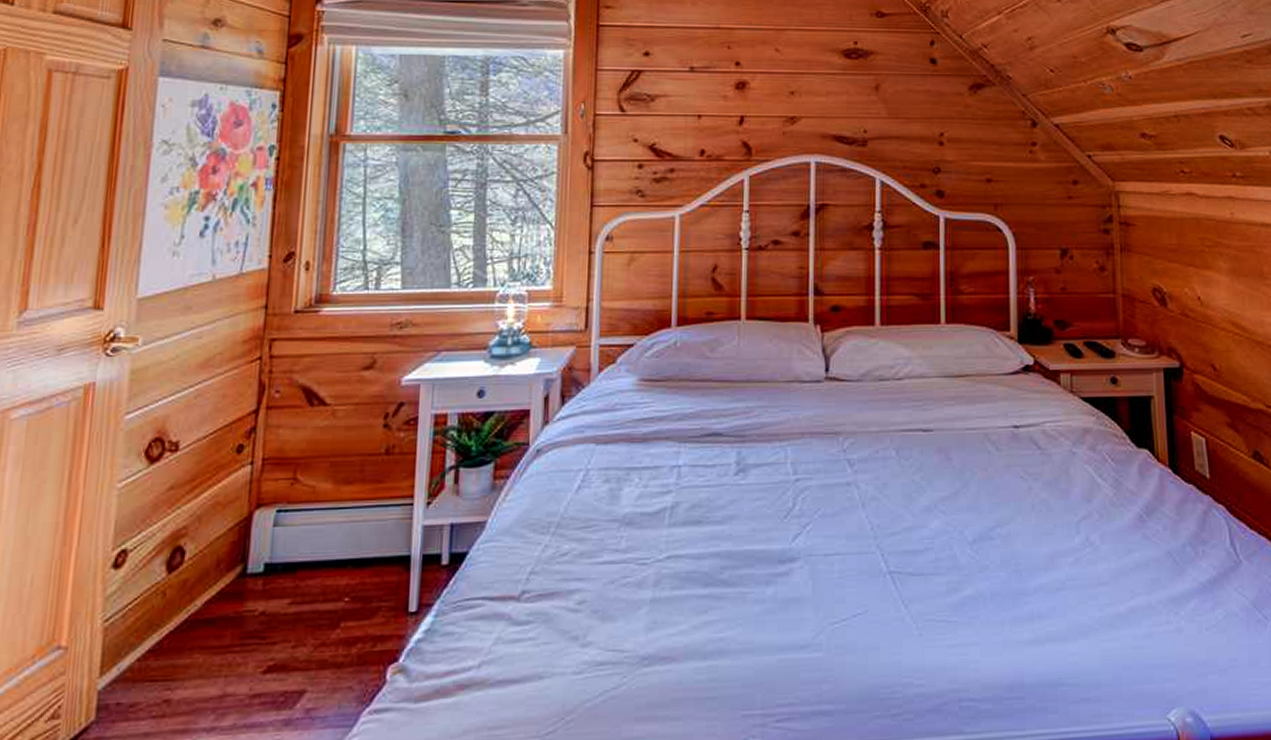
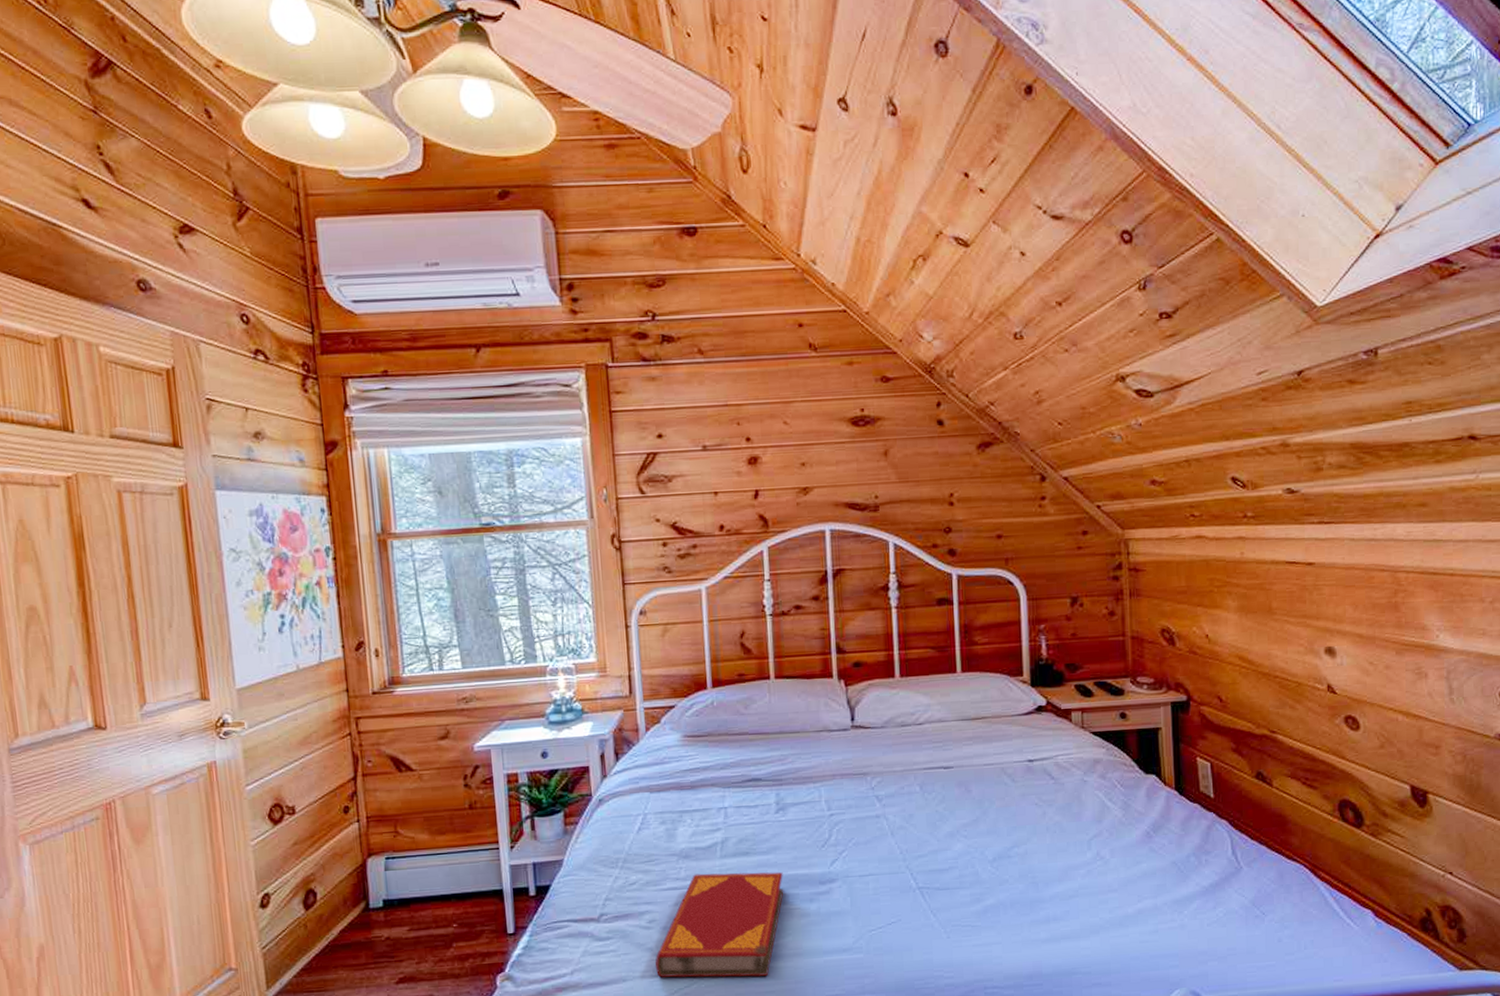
hardback book: none [579,545,738,678] -> present [655,872,784,978]

